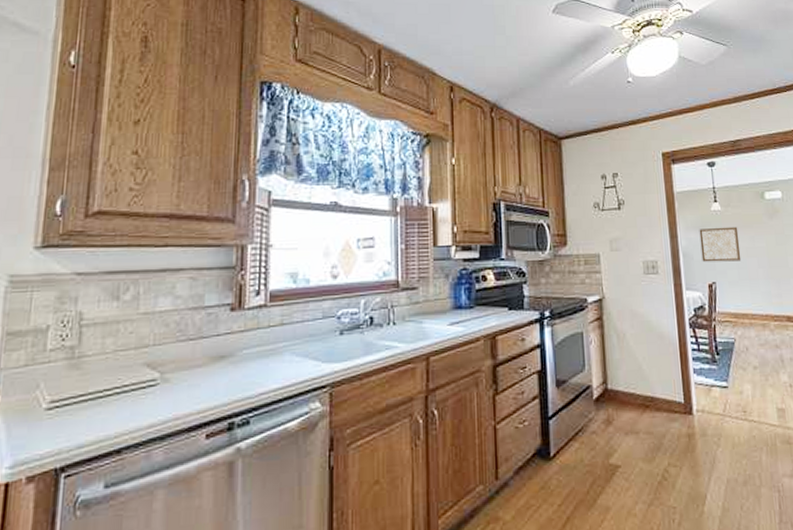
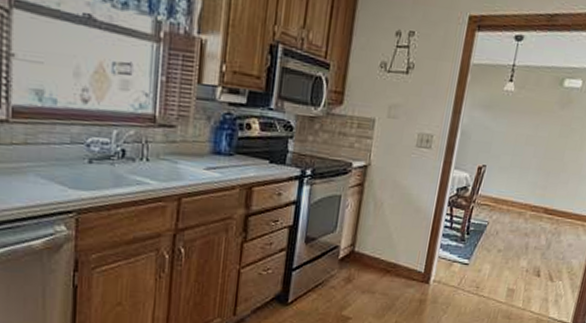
wall art: present [699,226,742,262] -> none [479,108,526,148]

